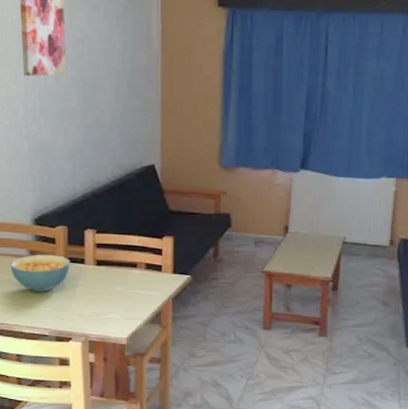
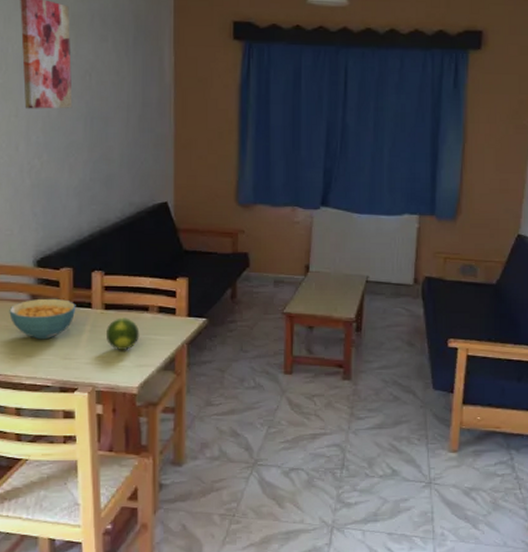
fruit: none [98,273,129,304] -> present [107,318,140,350]

